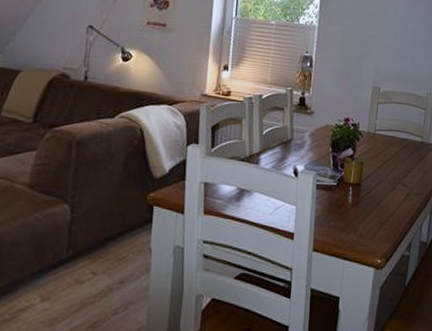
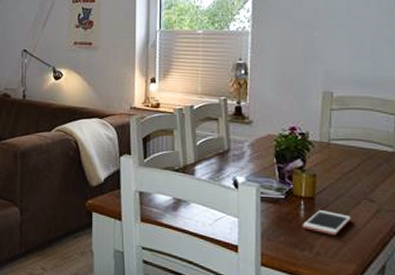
cell phone: none [349,195,388,218] -> present [302,210,351,235]

